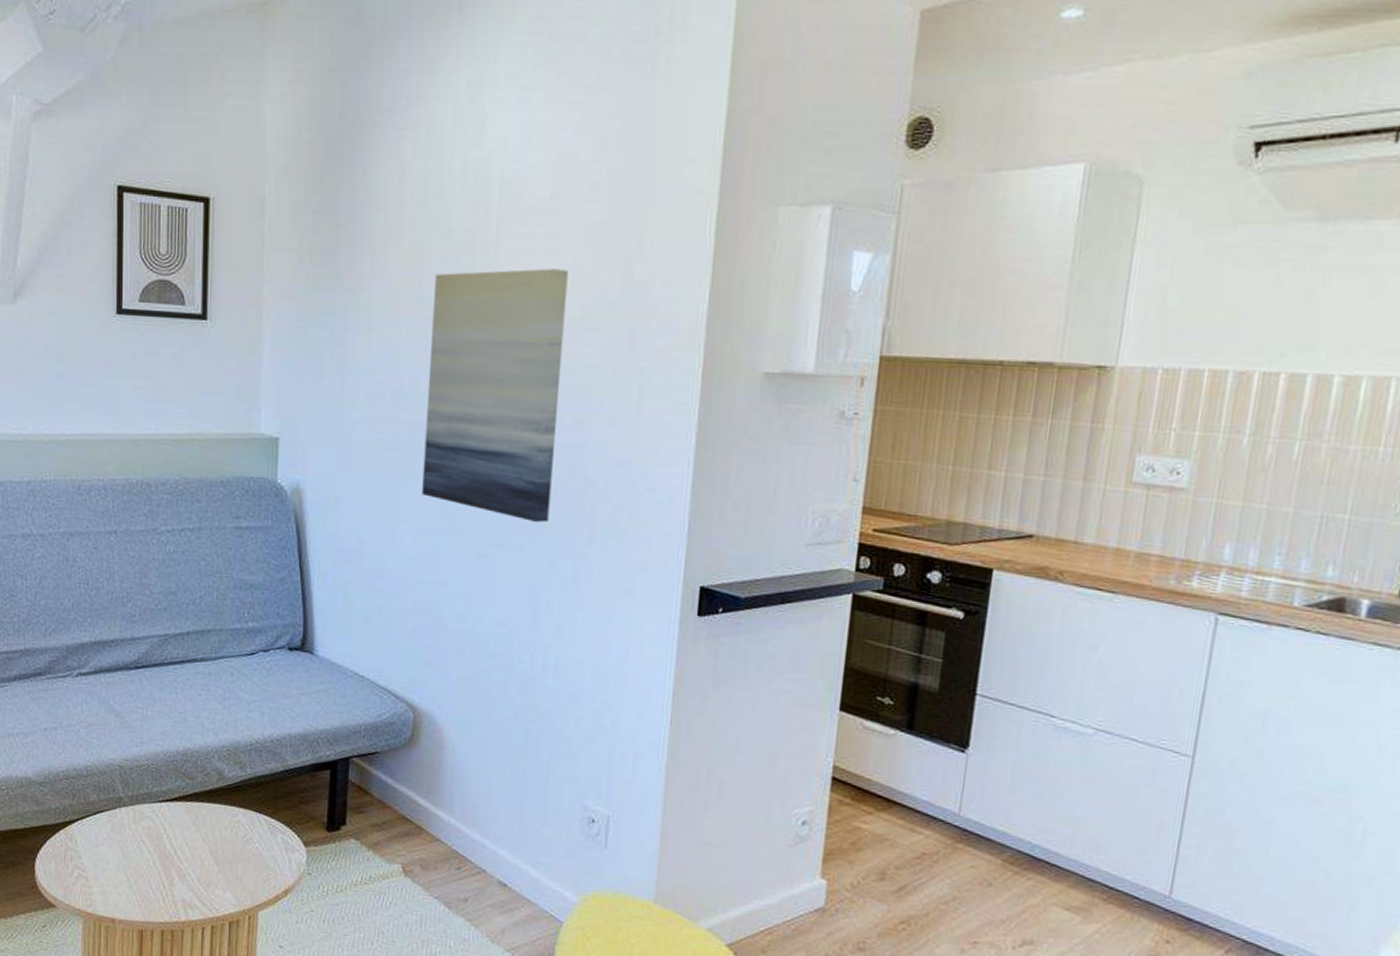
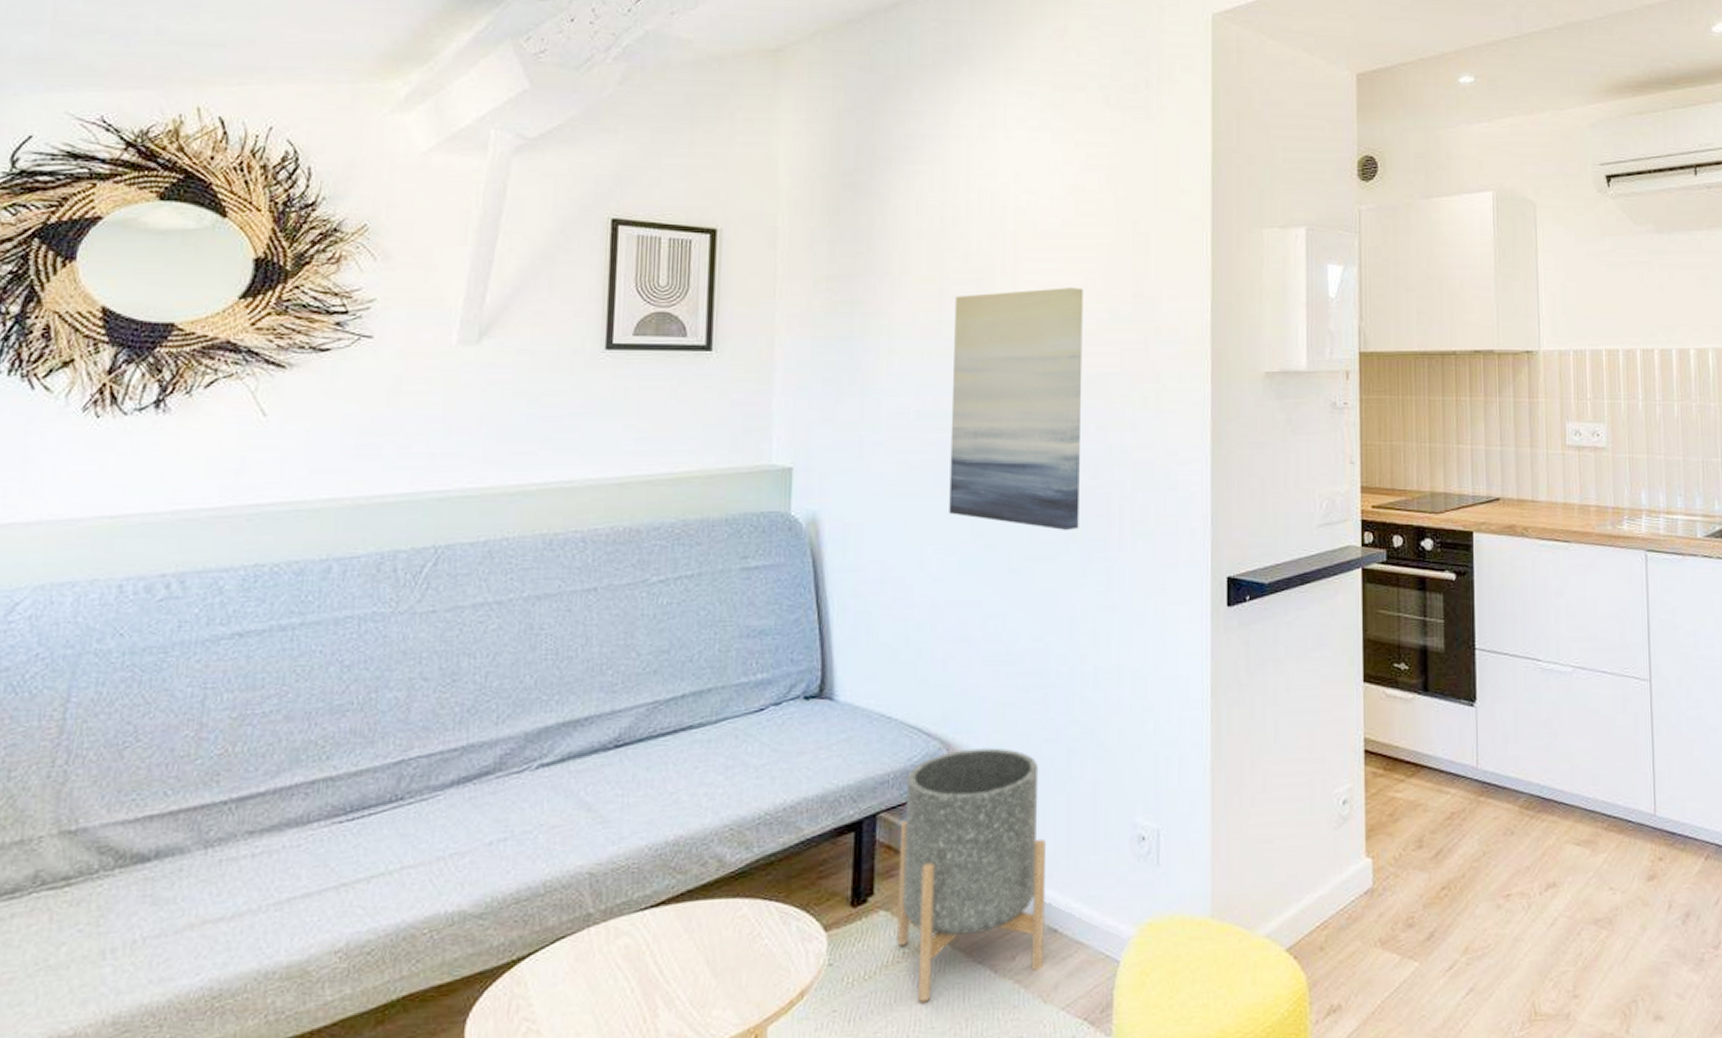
planter: none [365,714,500,920] -> present [897,748,1047,1003]

